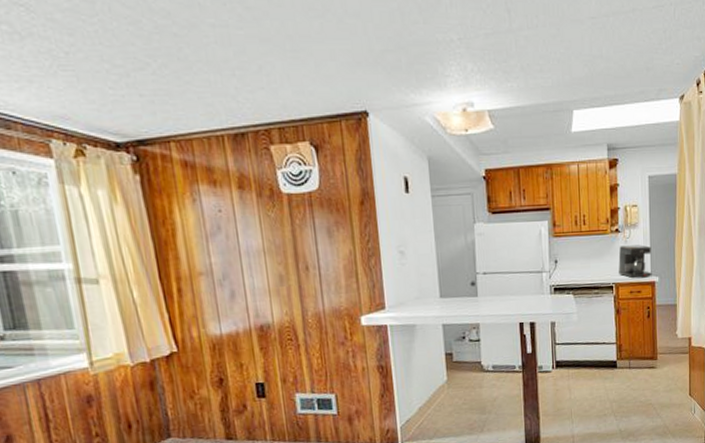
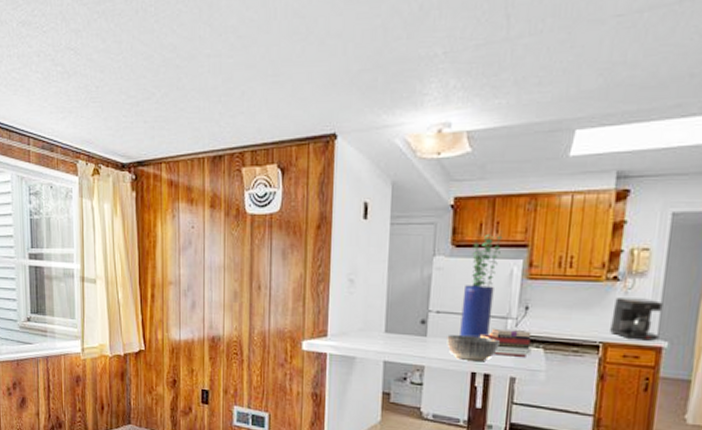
bowl: none [495,290,539,313] -> present [447,335,500,361]
vase: none [503,196,530,293] -> present [460,229,503,338]
books: none [523,280,564,305] -> present [480,328,532,357]

